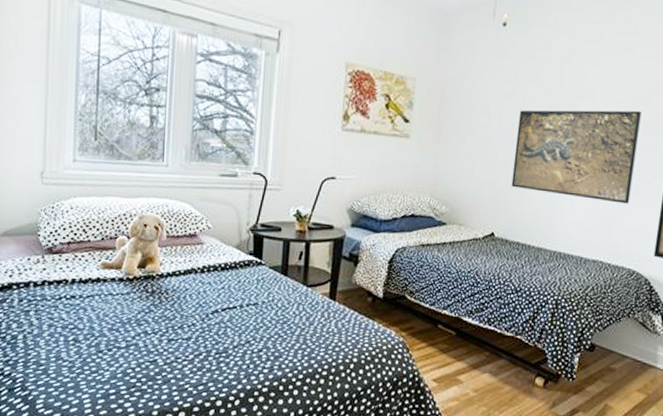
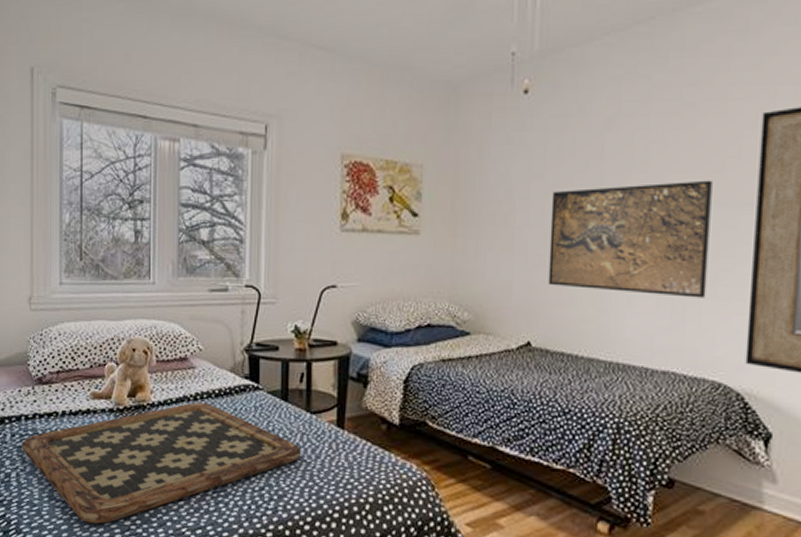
tray: none [29,274,297,382] -> present [21,402,301,524]

